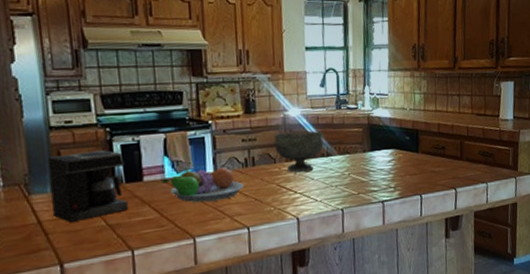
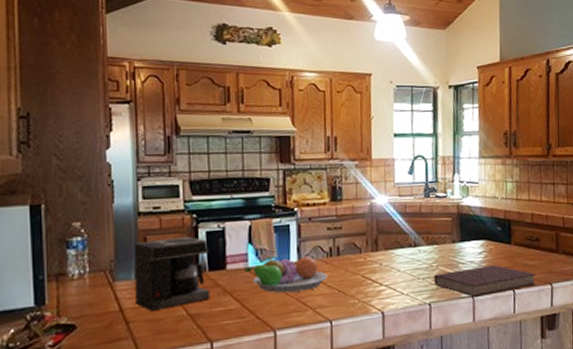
bowl: present [273,131,324,173] -> none [359,220,411,264]
notebook: none [346,172,442,202] -> present [433,265,537,297]

